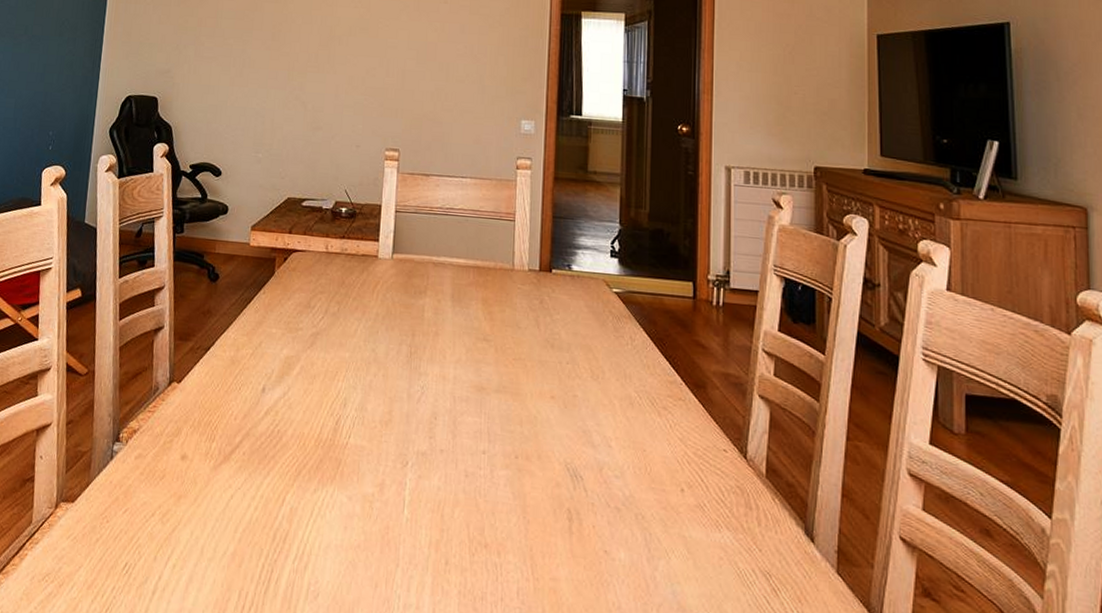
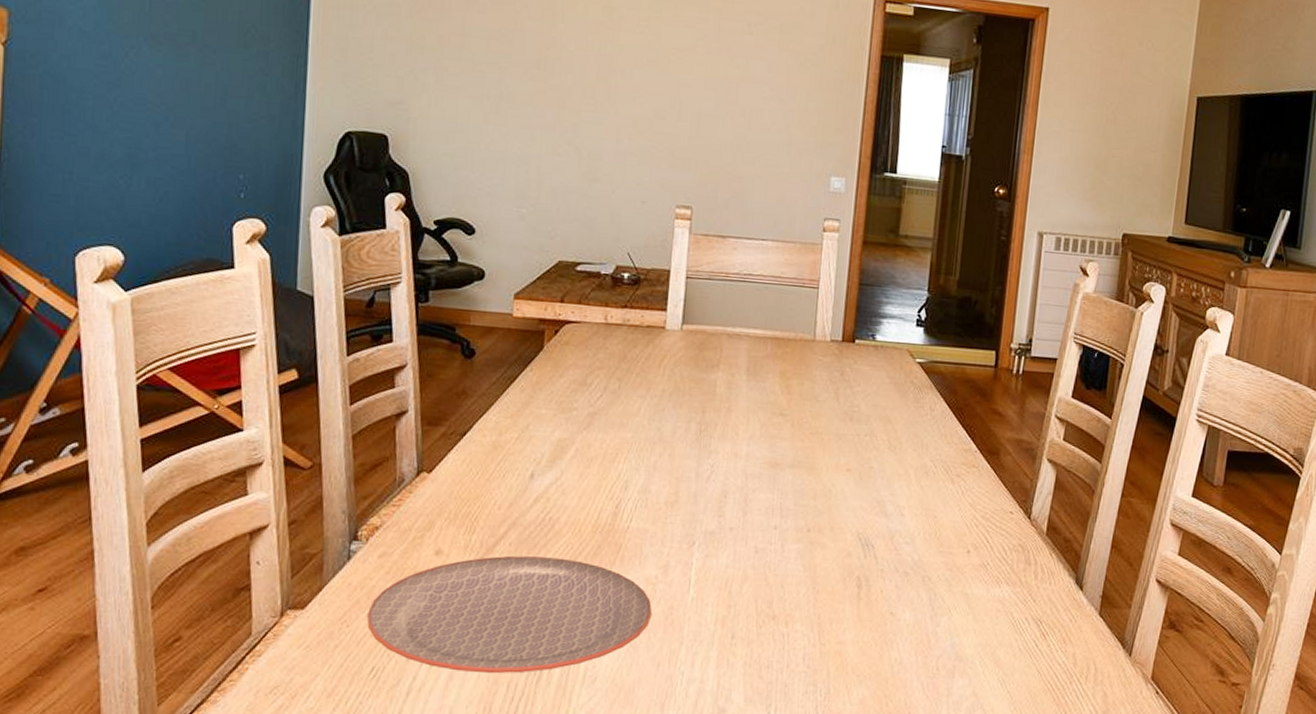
plate: none [123,464,370,582] -> present [367,555,653,674]

